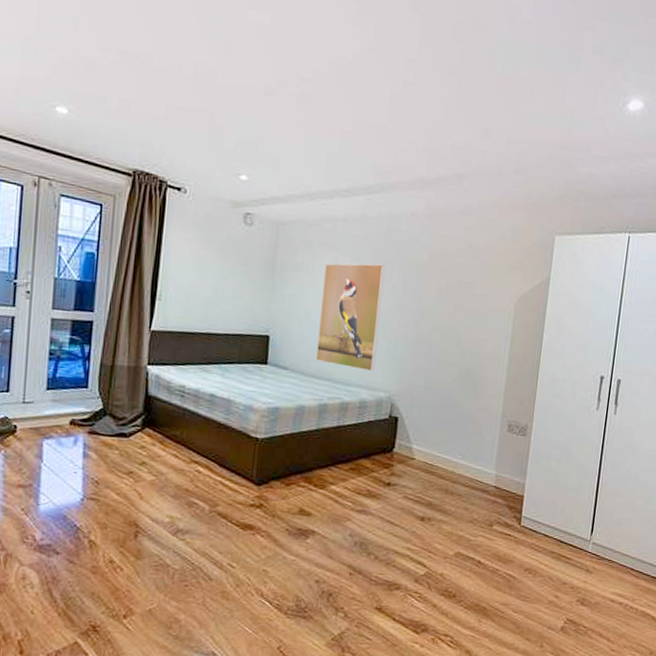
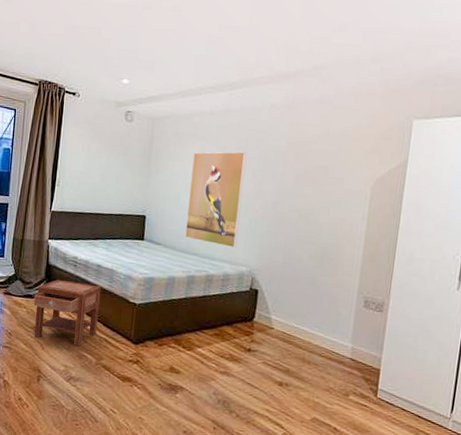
nightstand: none [129,414,215,492] -> present [33,280,101,346]

